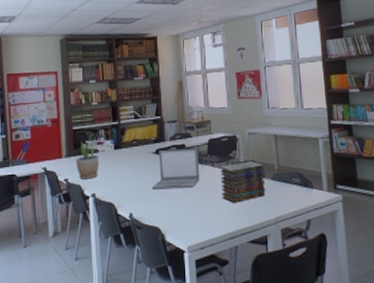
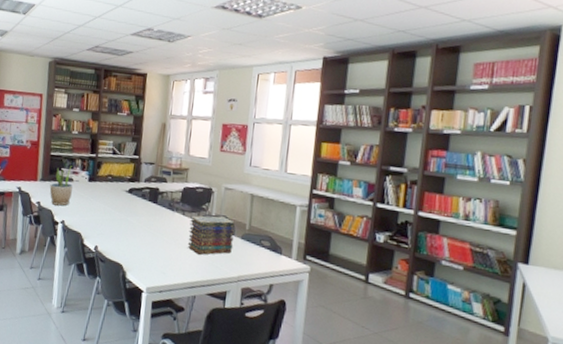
laptop: present [152,148,200,190] -> none [120,190,171,232]

